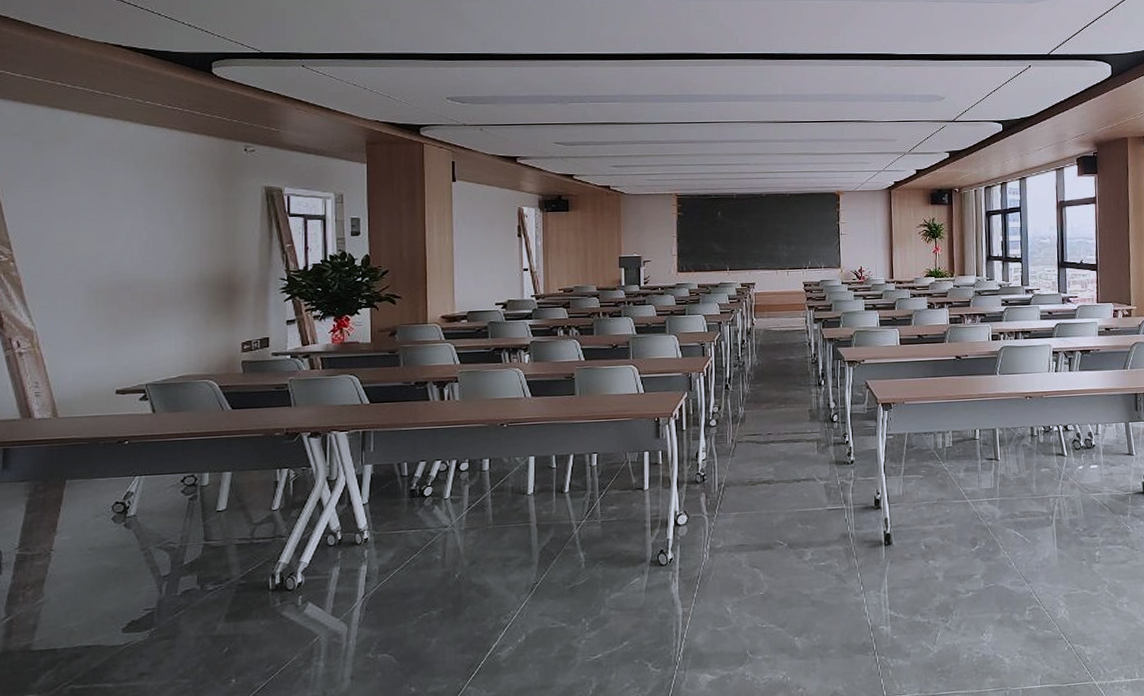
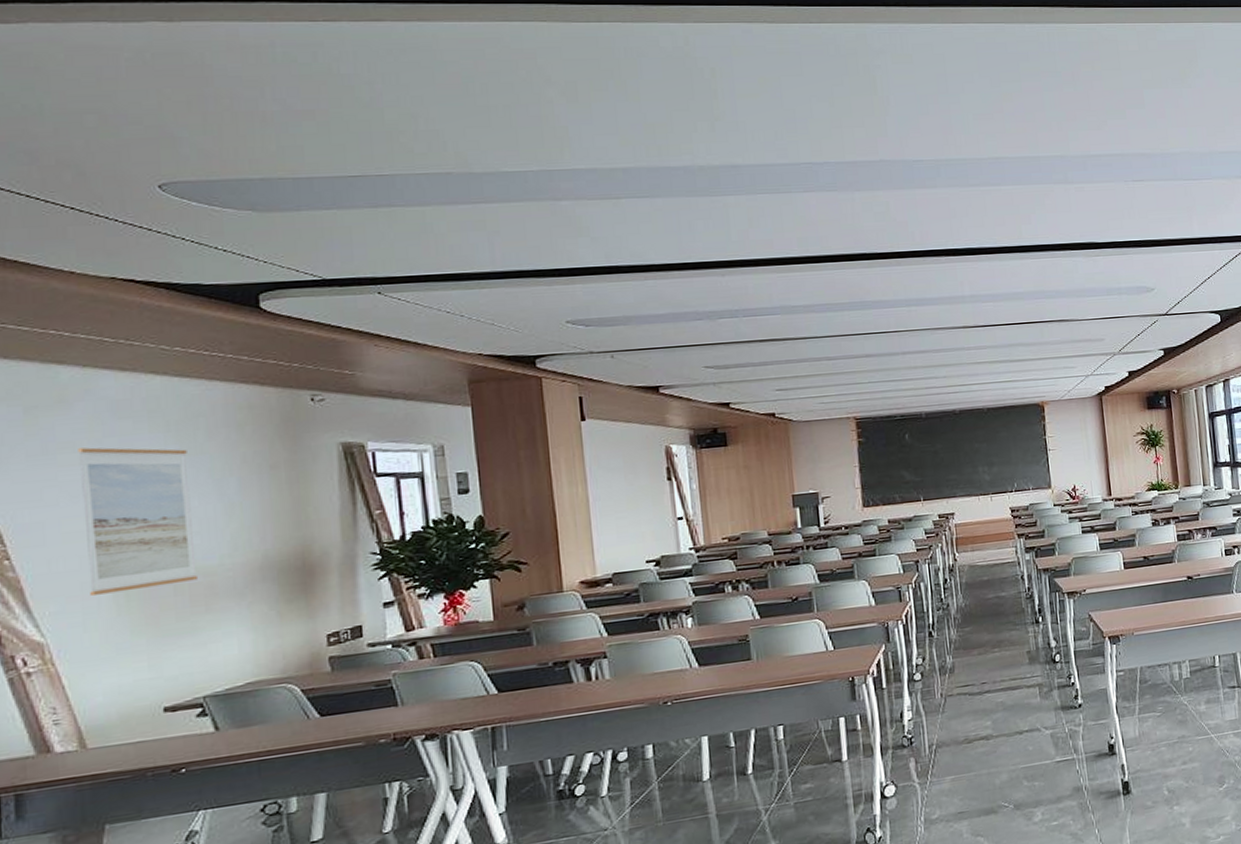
wall art: none [70,177,149,295] -> present [78,447,197,595]

